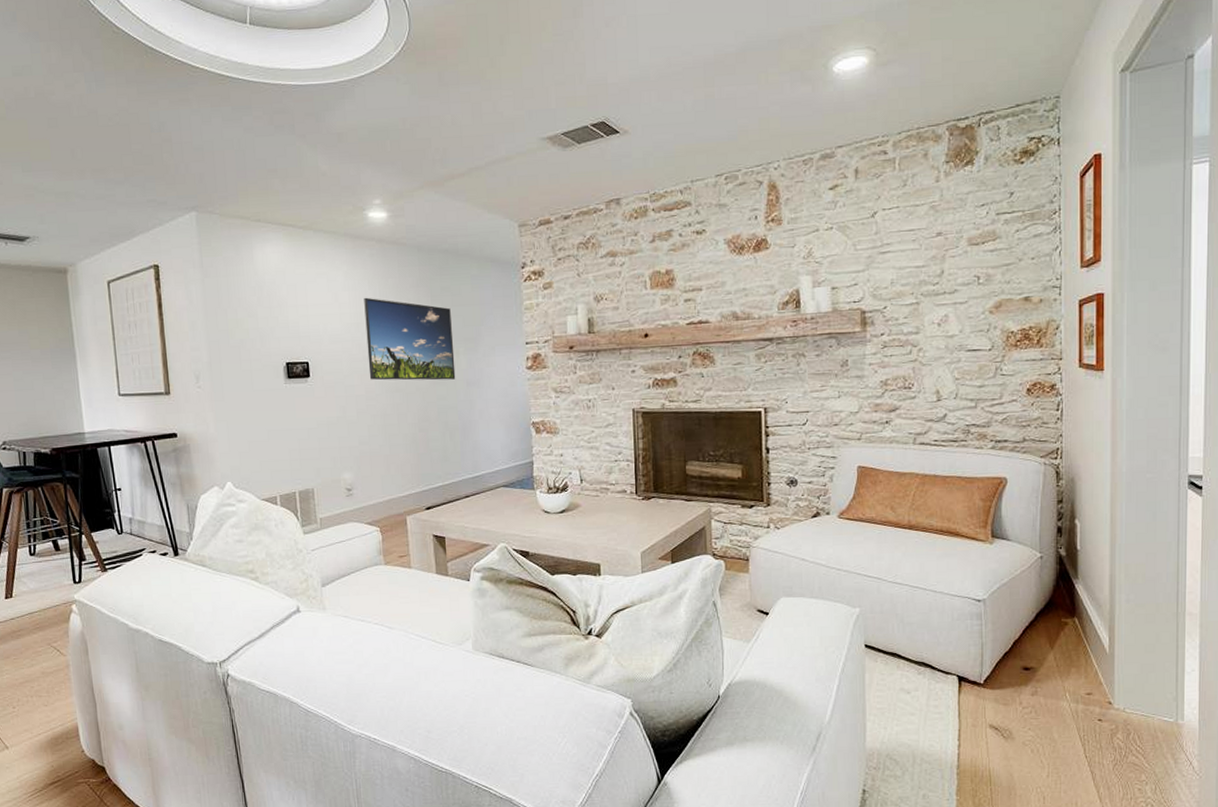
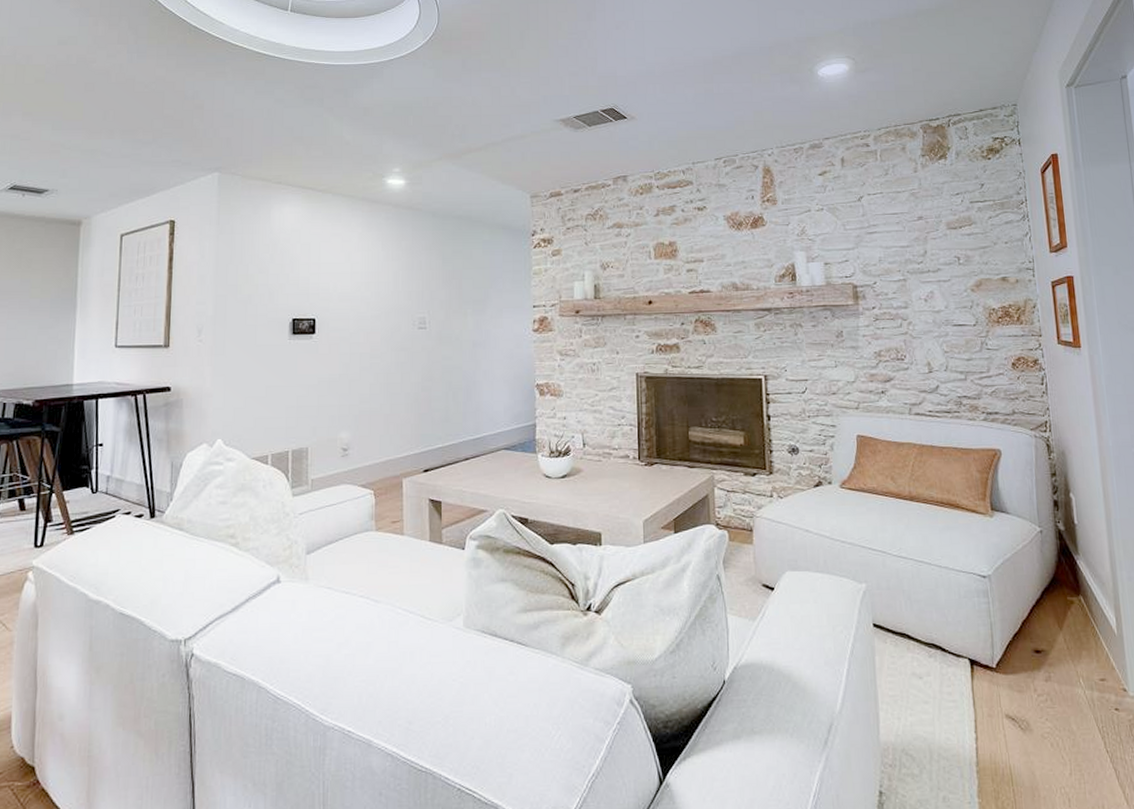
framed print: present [364,297,456,381] -> none [375,258,462,340]

